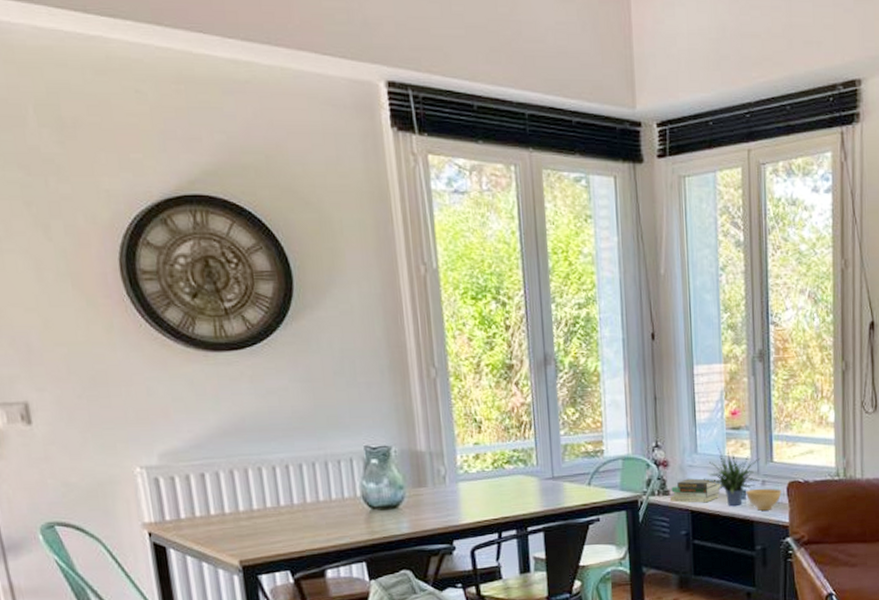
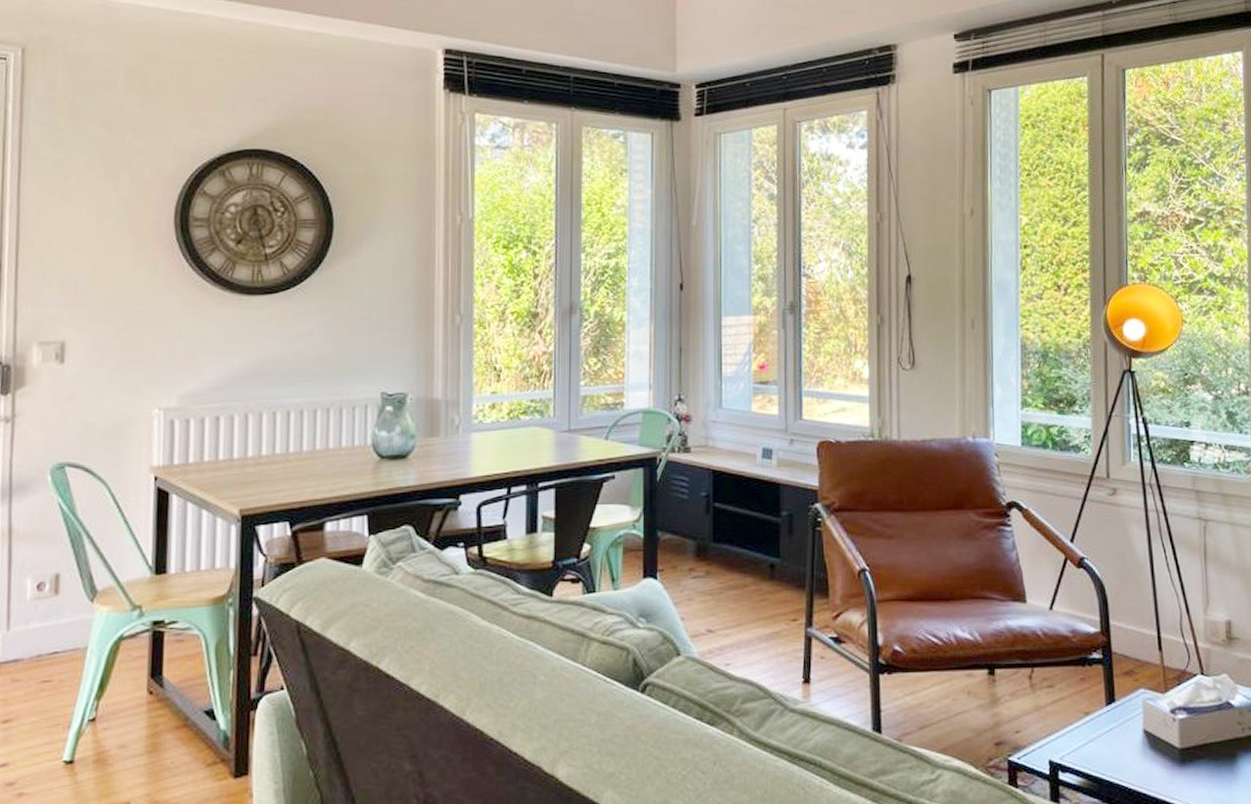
books: present [670,478,722,503] -> none [691,435,747,462]
potted plant: present [704,443,761,506] -> none [728,398,789,466]
bowl: present [746,488,782,511] -> none [772,448,811,472]

